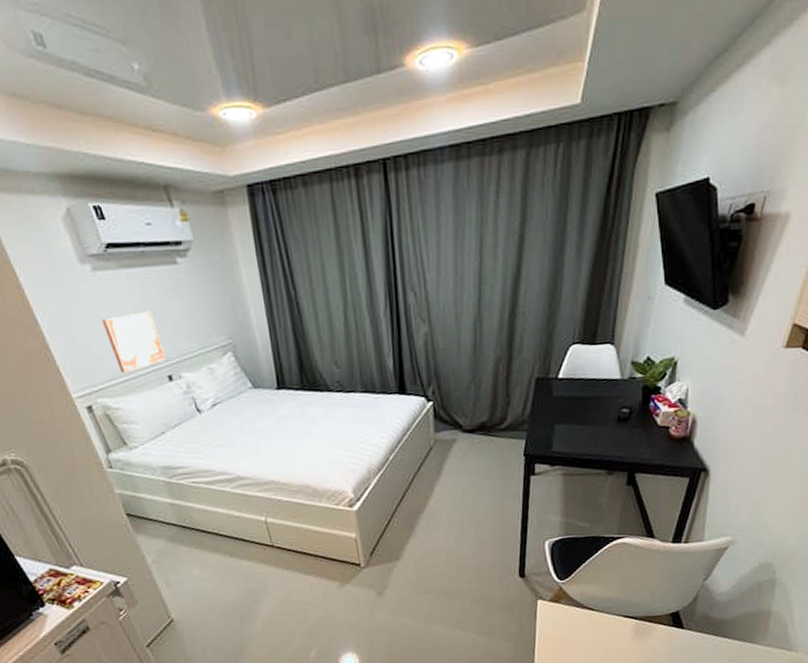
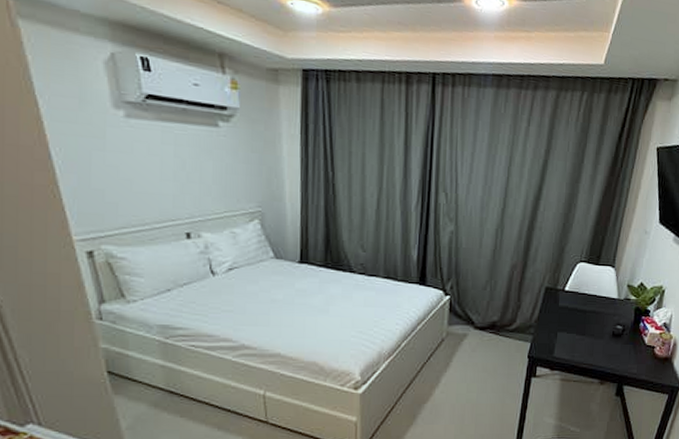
wall art: present [101,311,167,373] -> none [124,165,189,224]

